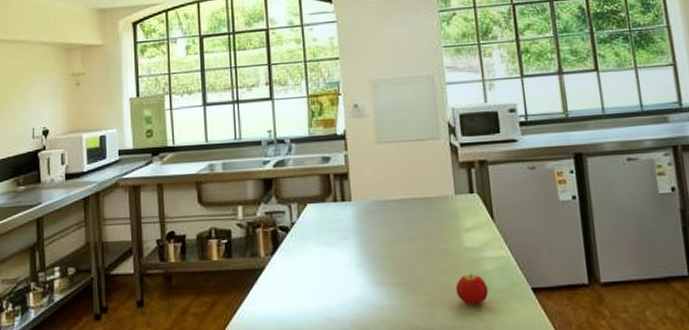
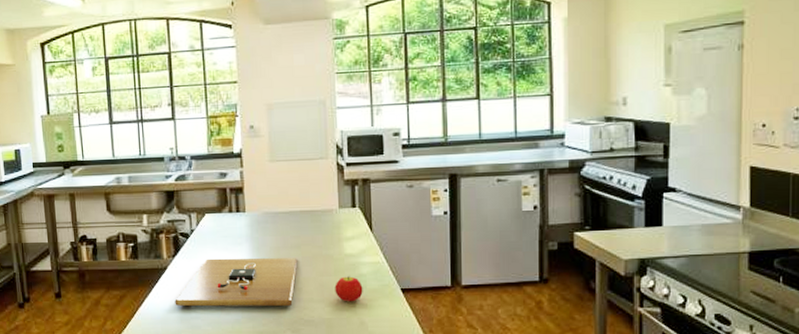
cutting board: none [273,253,413,315] -> present [175,258,298,307]

